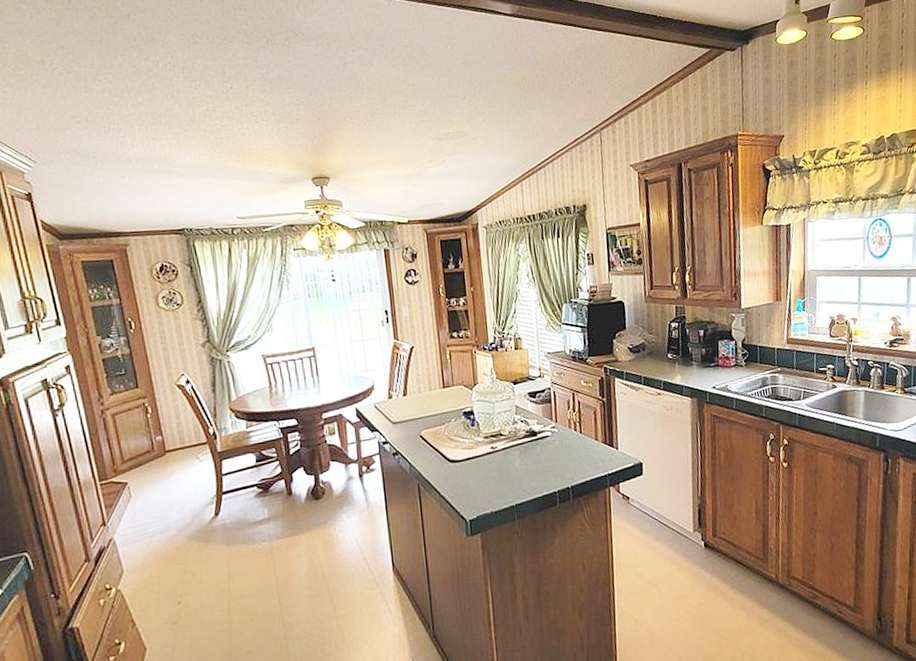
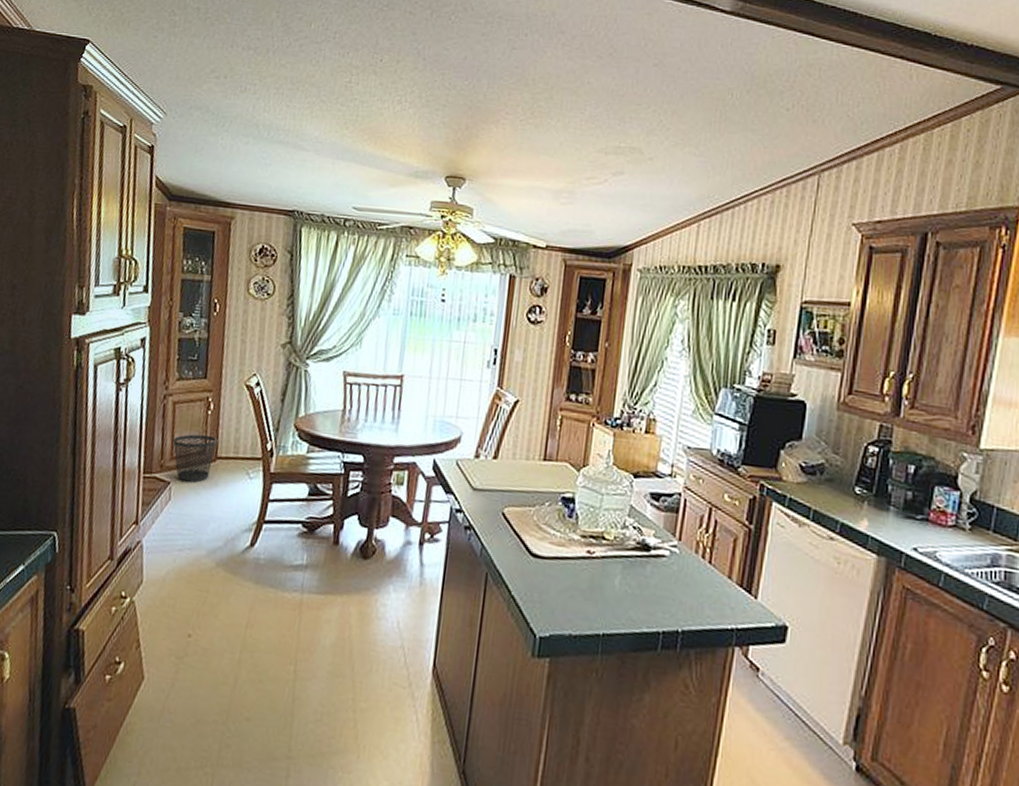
wastebasket: none [121,434,163,479] -> present [173,434,217,483]

